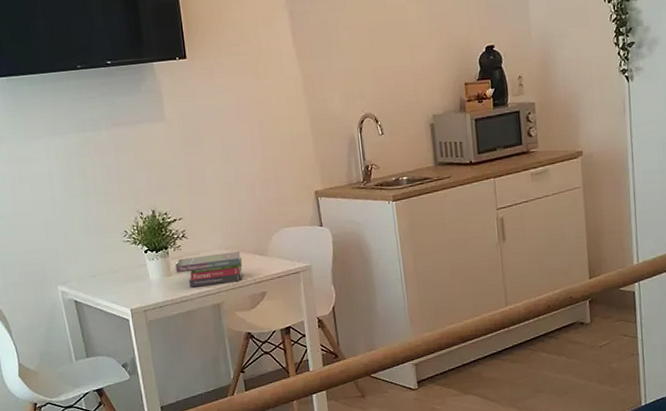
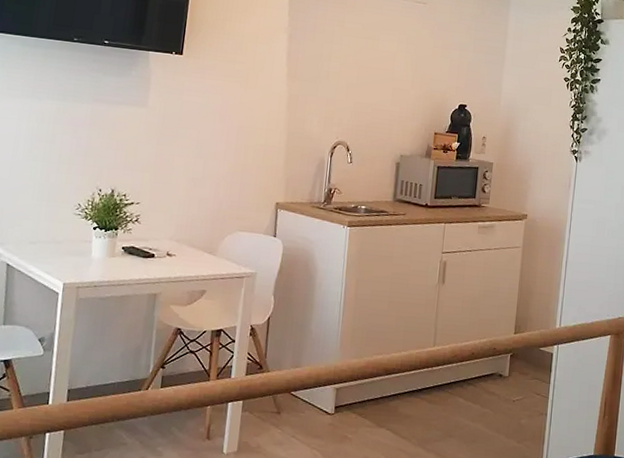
books: present [175,251,243,288] -> none [120,241,190,276]

